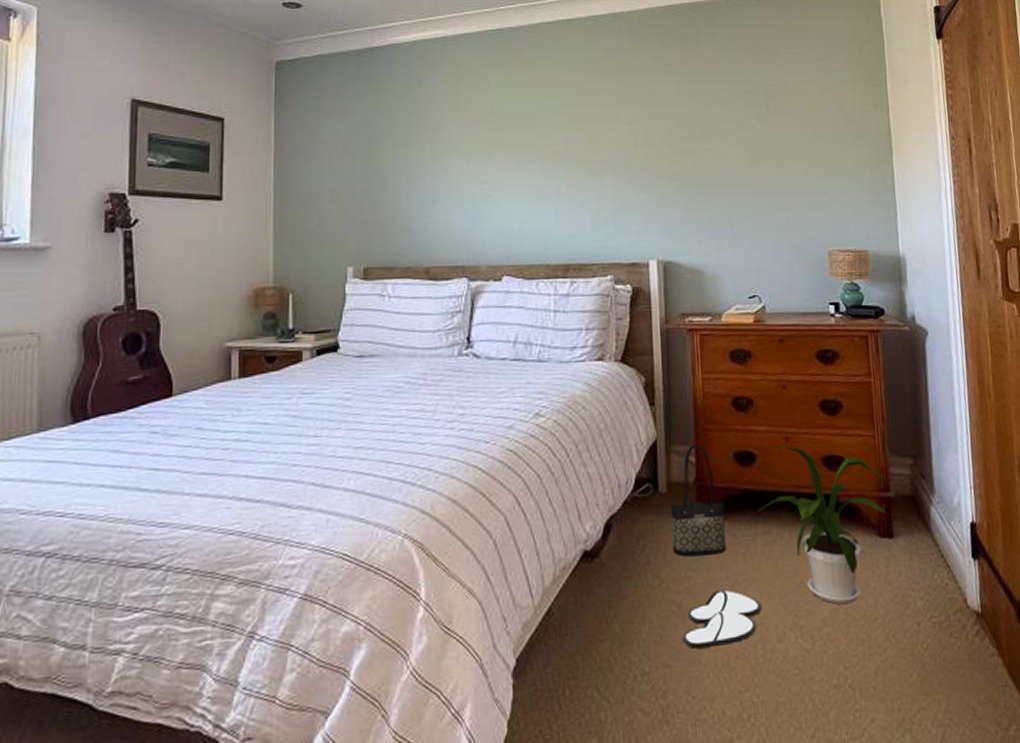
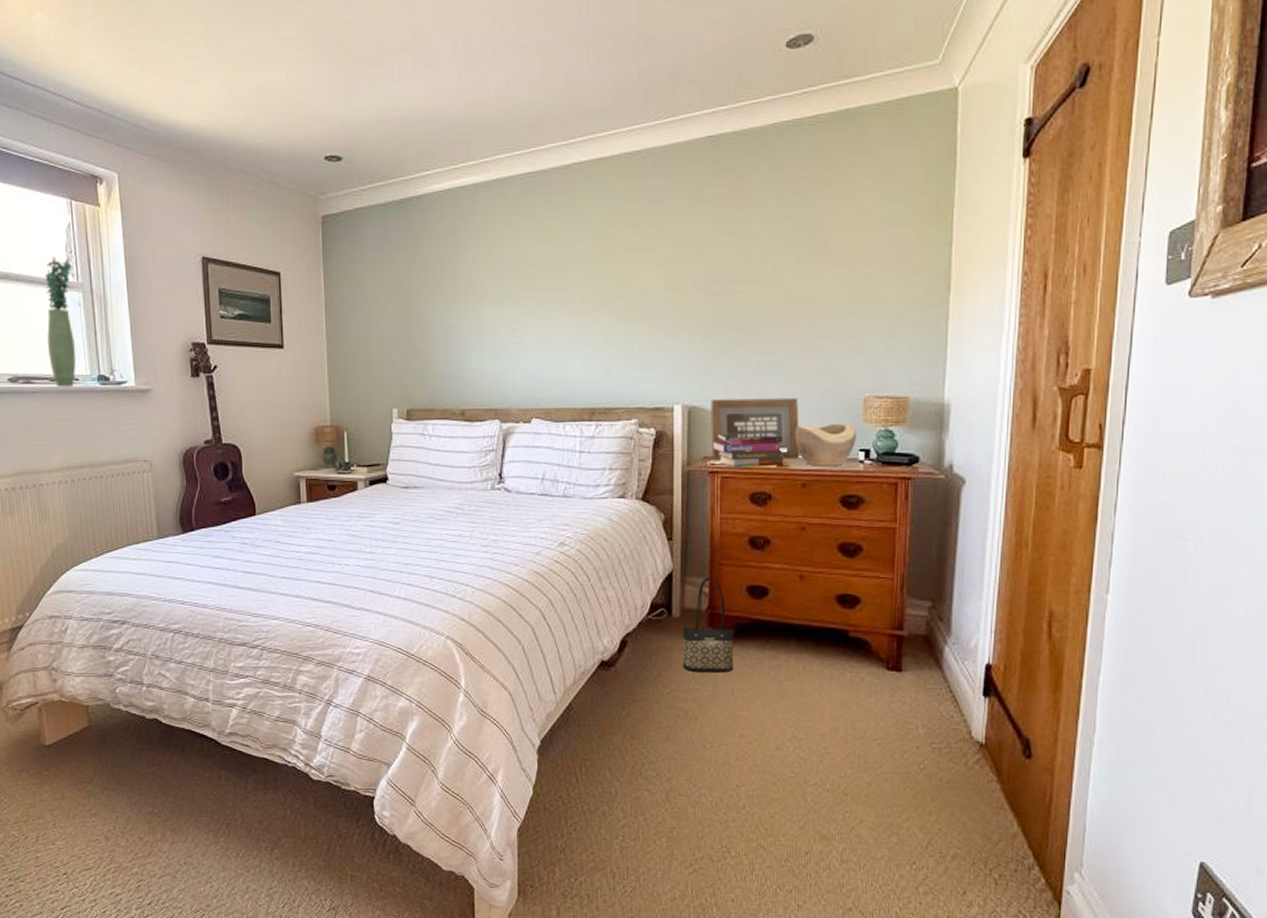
slippers: present [683,589,762,649] -> none [688,702,764,747]
picture frame: none [685,252,774,316] -> present [711,397,799,459]
books: none [690,287,760,325] -> present [714,432,784,468]
house plant: present [758,445,886,605] -> none [767,582,900,725]
decorative bowl: none [768,277,826,321] -> present [795,423,857,466]

